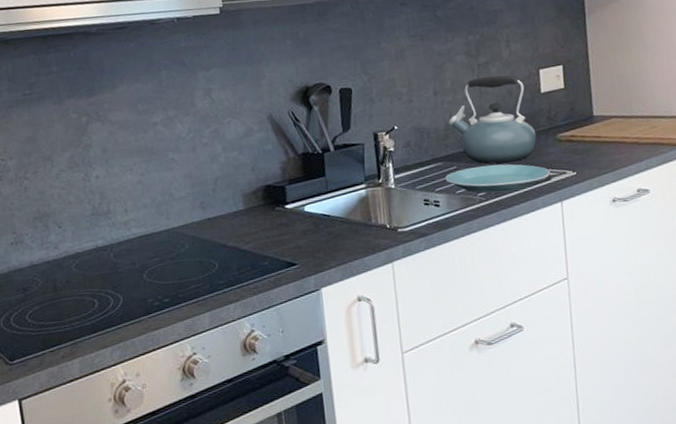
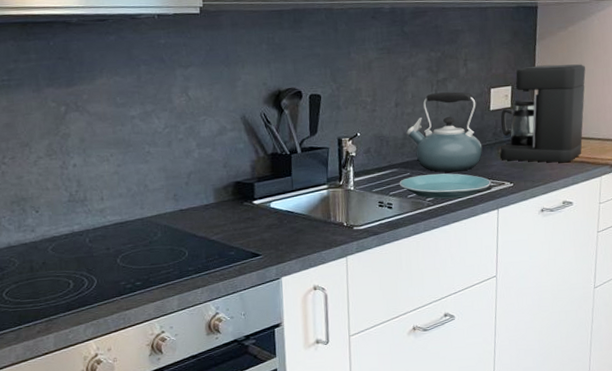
coffee maker: none [553,36,654,147] -> present [500,64,586,163]

